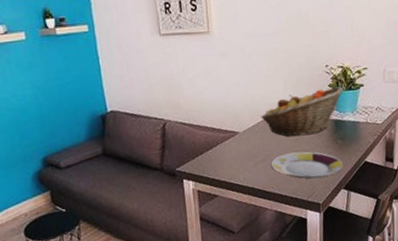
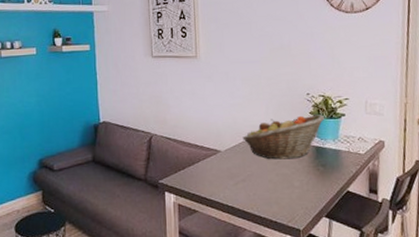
plate: present [272,151,344,179] -> none [252,175,325,204]

